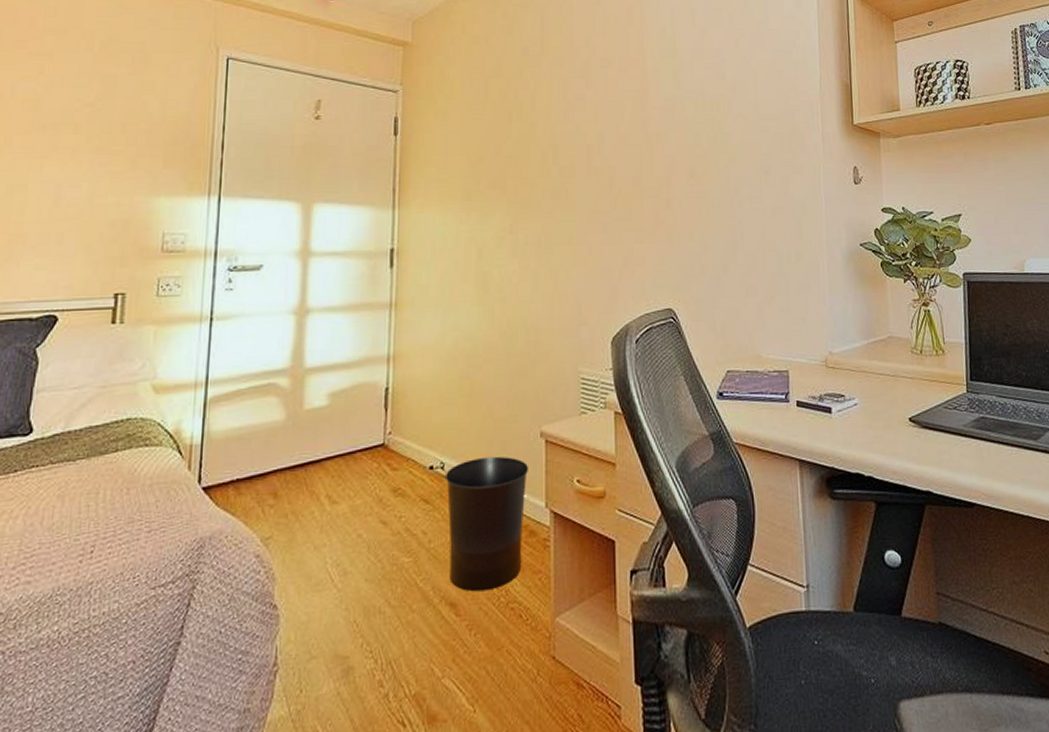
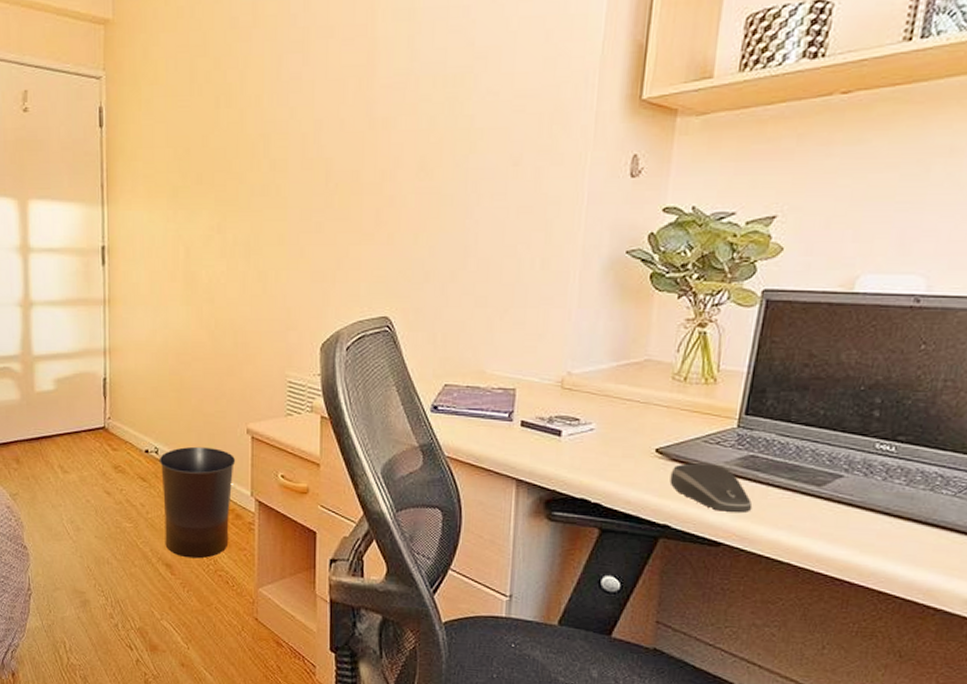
computer mouse: none [924,428,992,472] -> present [669,463,753,512]

